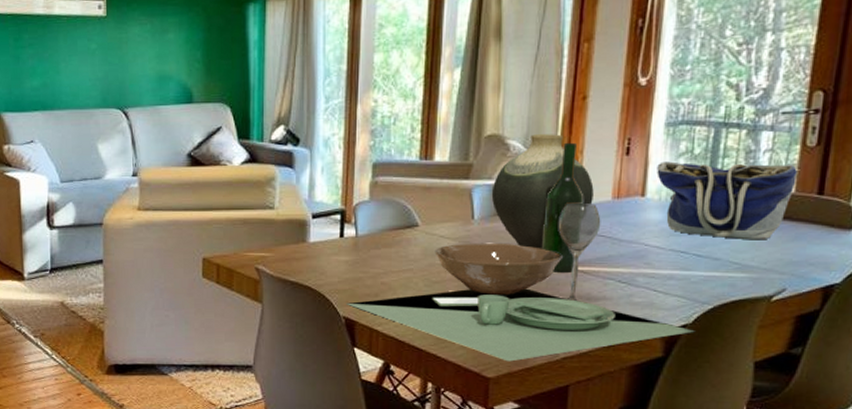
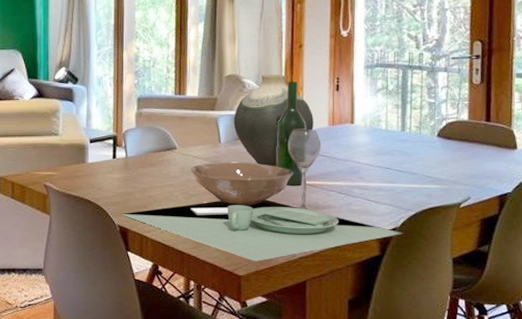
tote bag: present [657,161,797,240] -> none [361,96,469,158]

